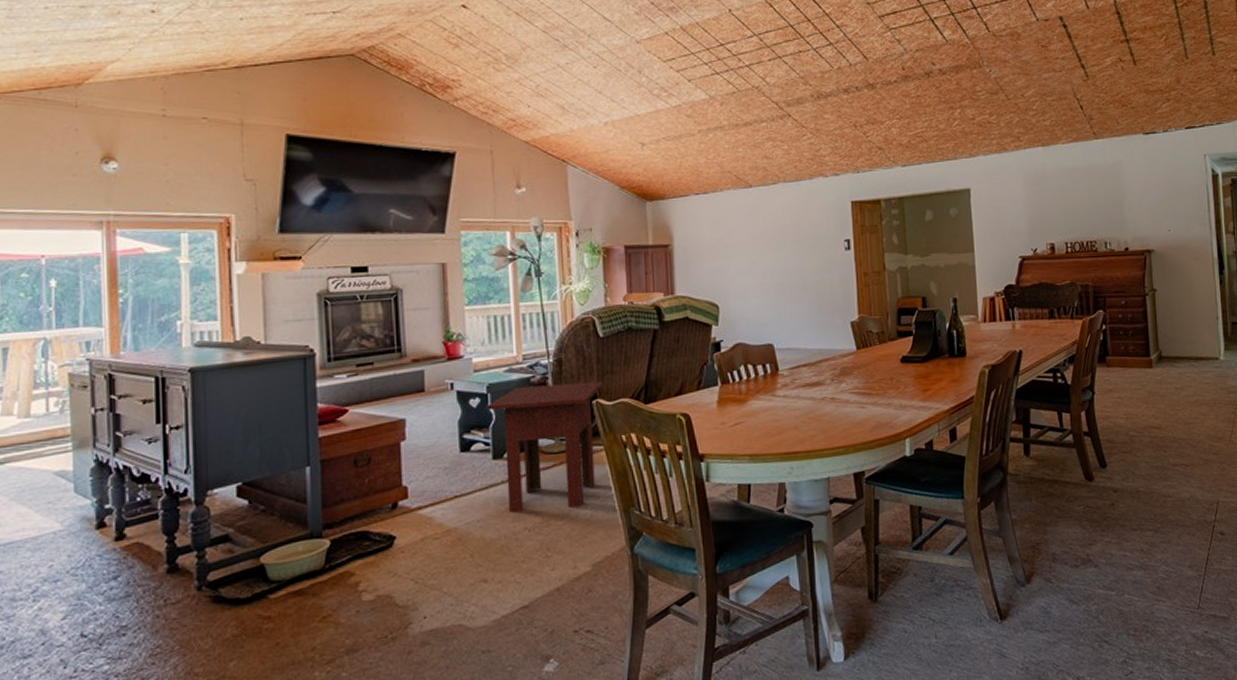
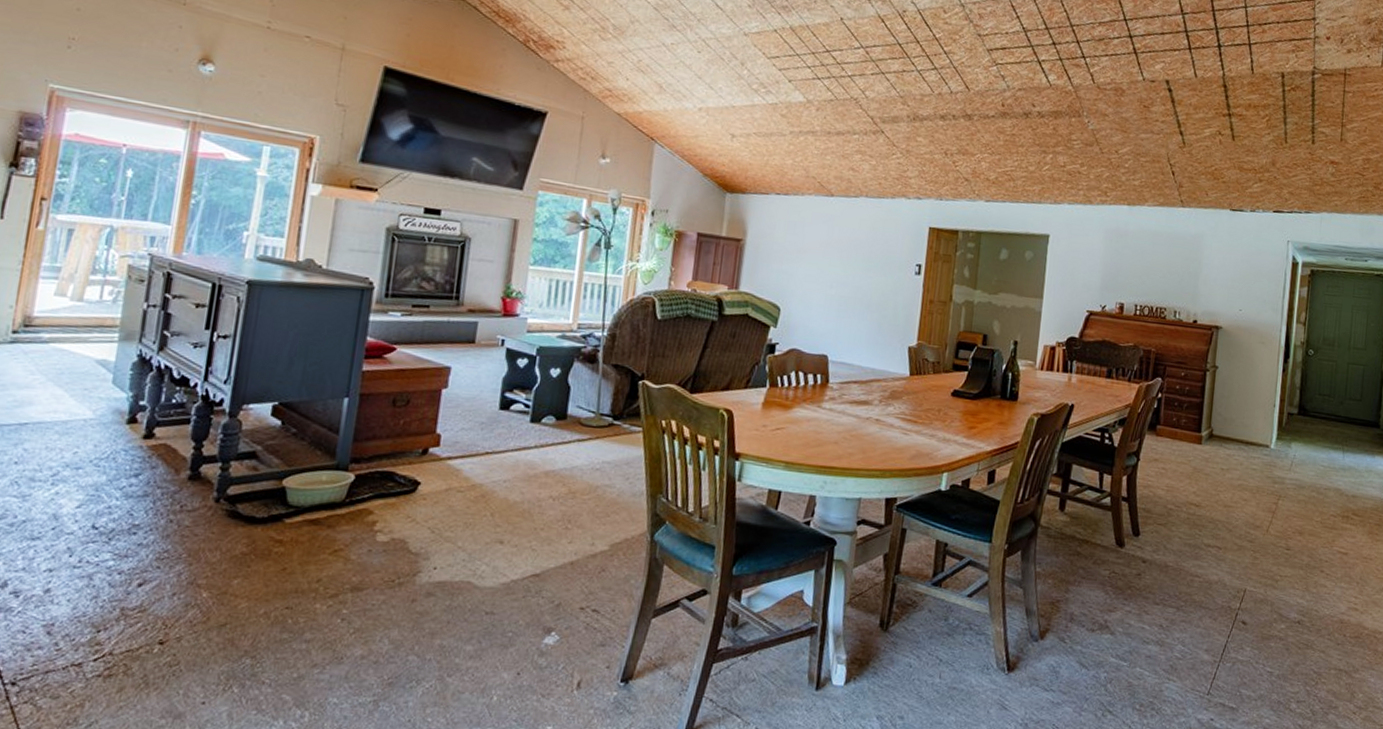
side table: present [487,381,604,513] -> none [533,355,654,485]

